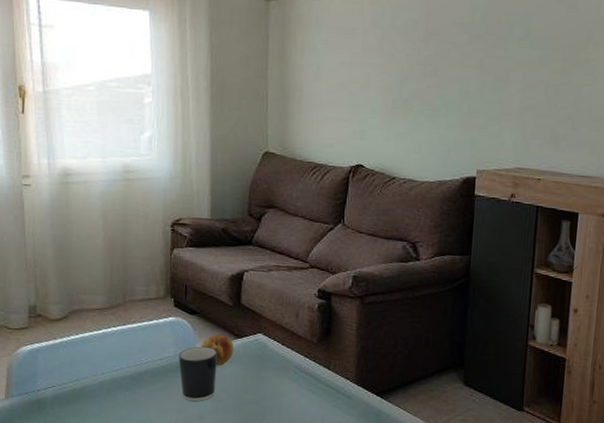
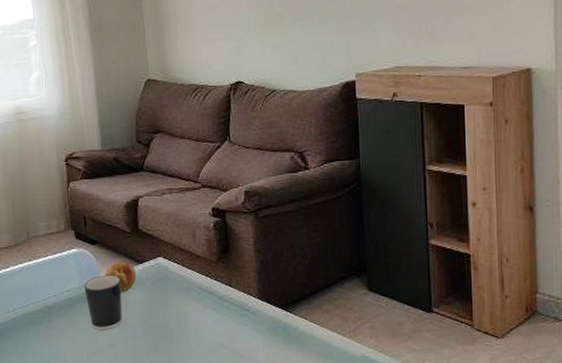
candle: present [531,301,560,346] -> none [431,198,460,243]
decorative vase: present [546,220,578,273] -> none [436,113,470,166]

